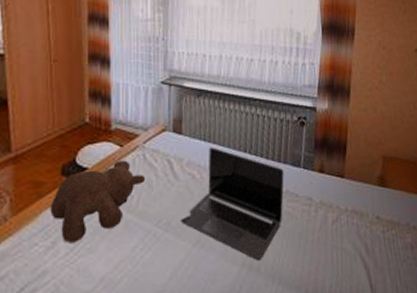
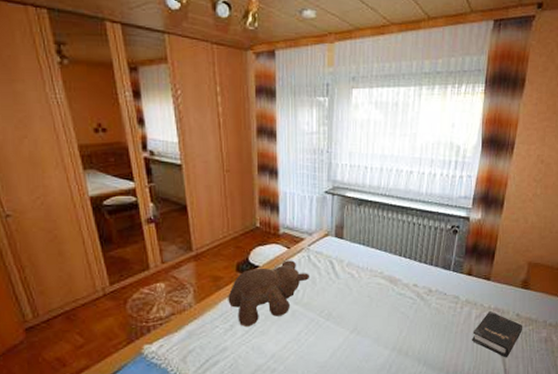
laptop: present [182,147,284,261] -> none [341,251,435,347]
hardback book: none [330,213,386,271] -> present [472,310,523,358]

